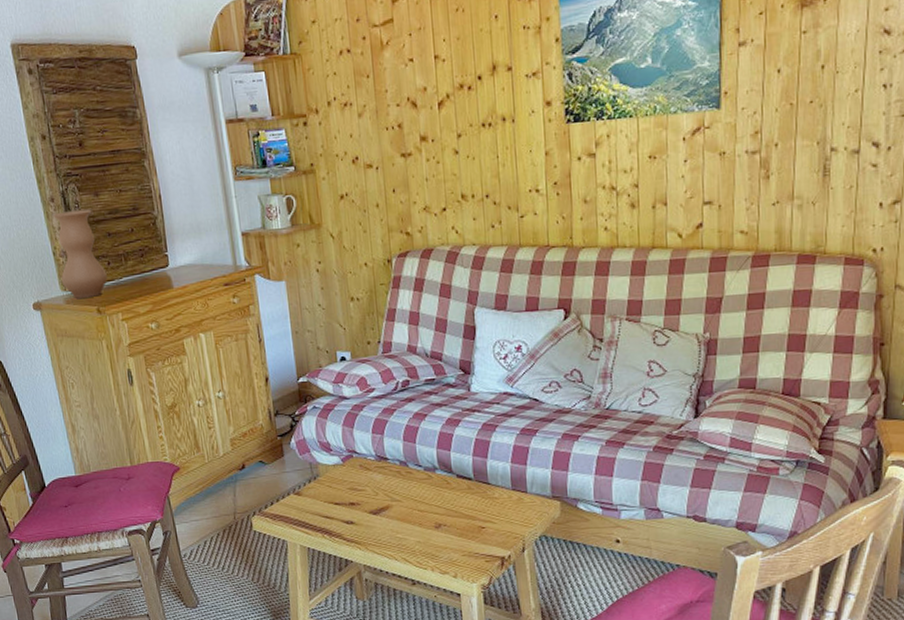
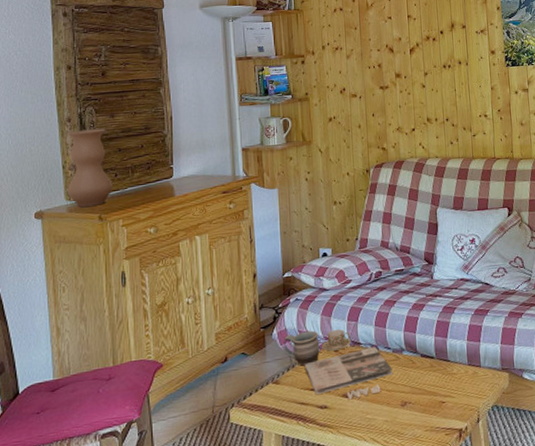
mug: none [303,441,343,479] -> present [284,330,320,366]
magazine: none [326,463,425,518] -> present [304,347,392,400]
teacup: none [344,442,377,465] -> present [321,329,351,351]

